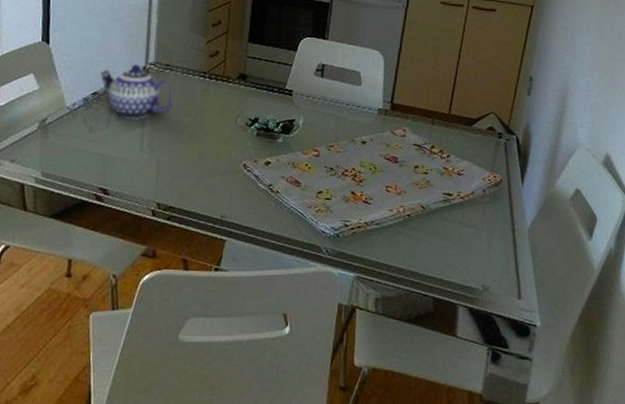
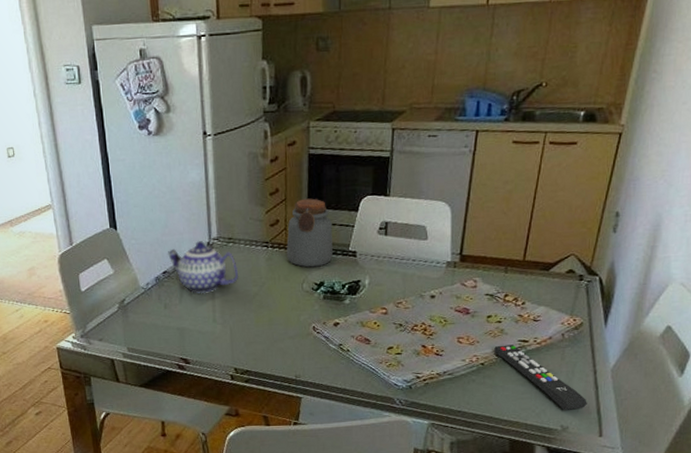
jar: none [223,33,272,102] -> present [286,198,333,268]
remote control: none [420,197,507,269] -> present [494,344,587,410]

